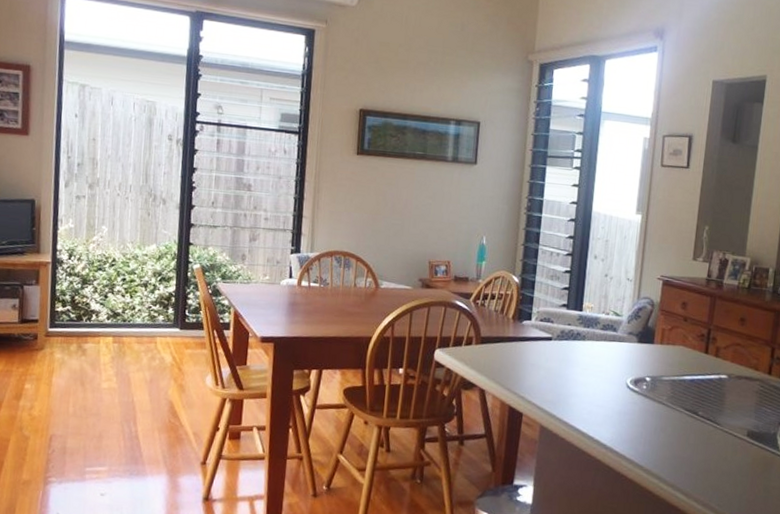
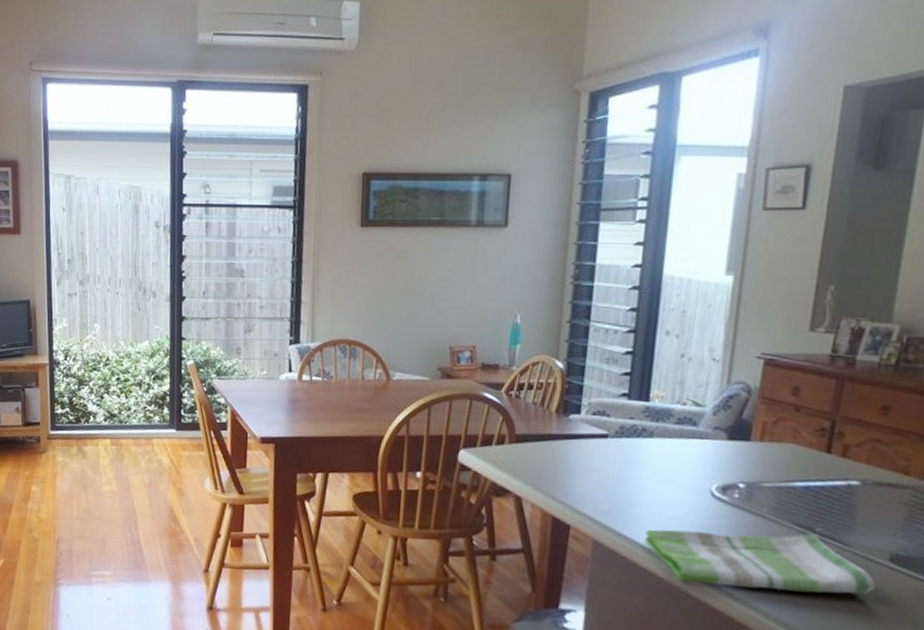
dish towel: none [579,415,738,463] -> present [645,529,875,595]

